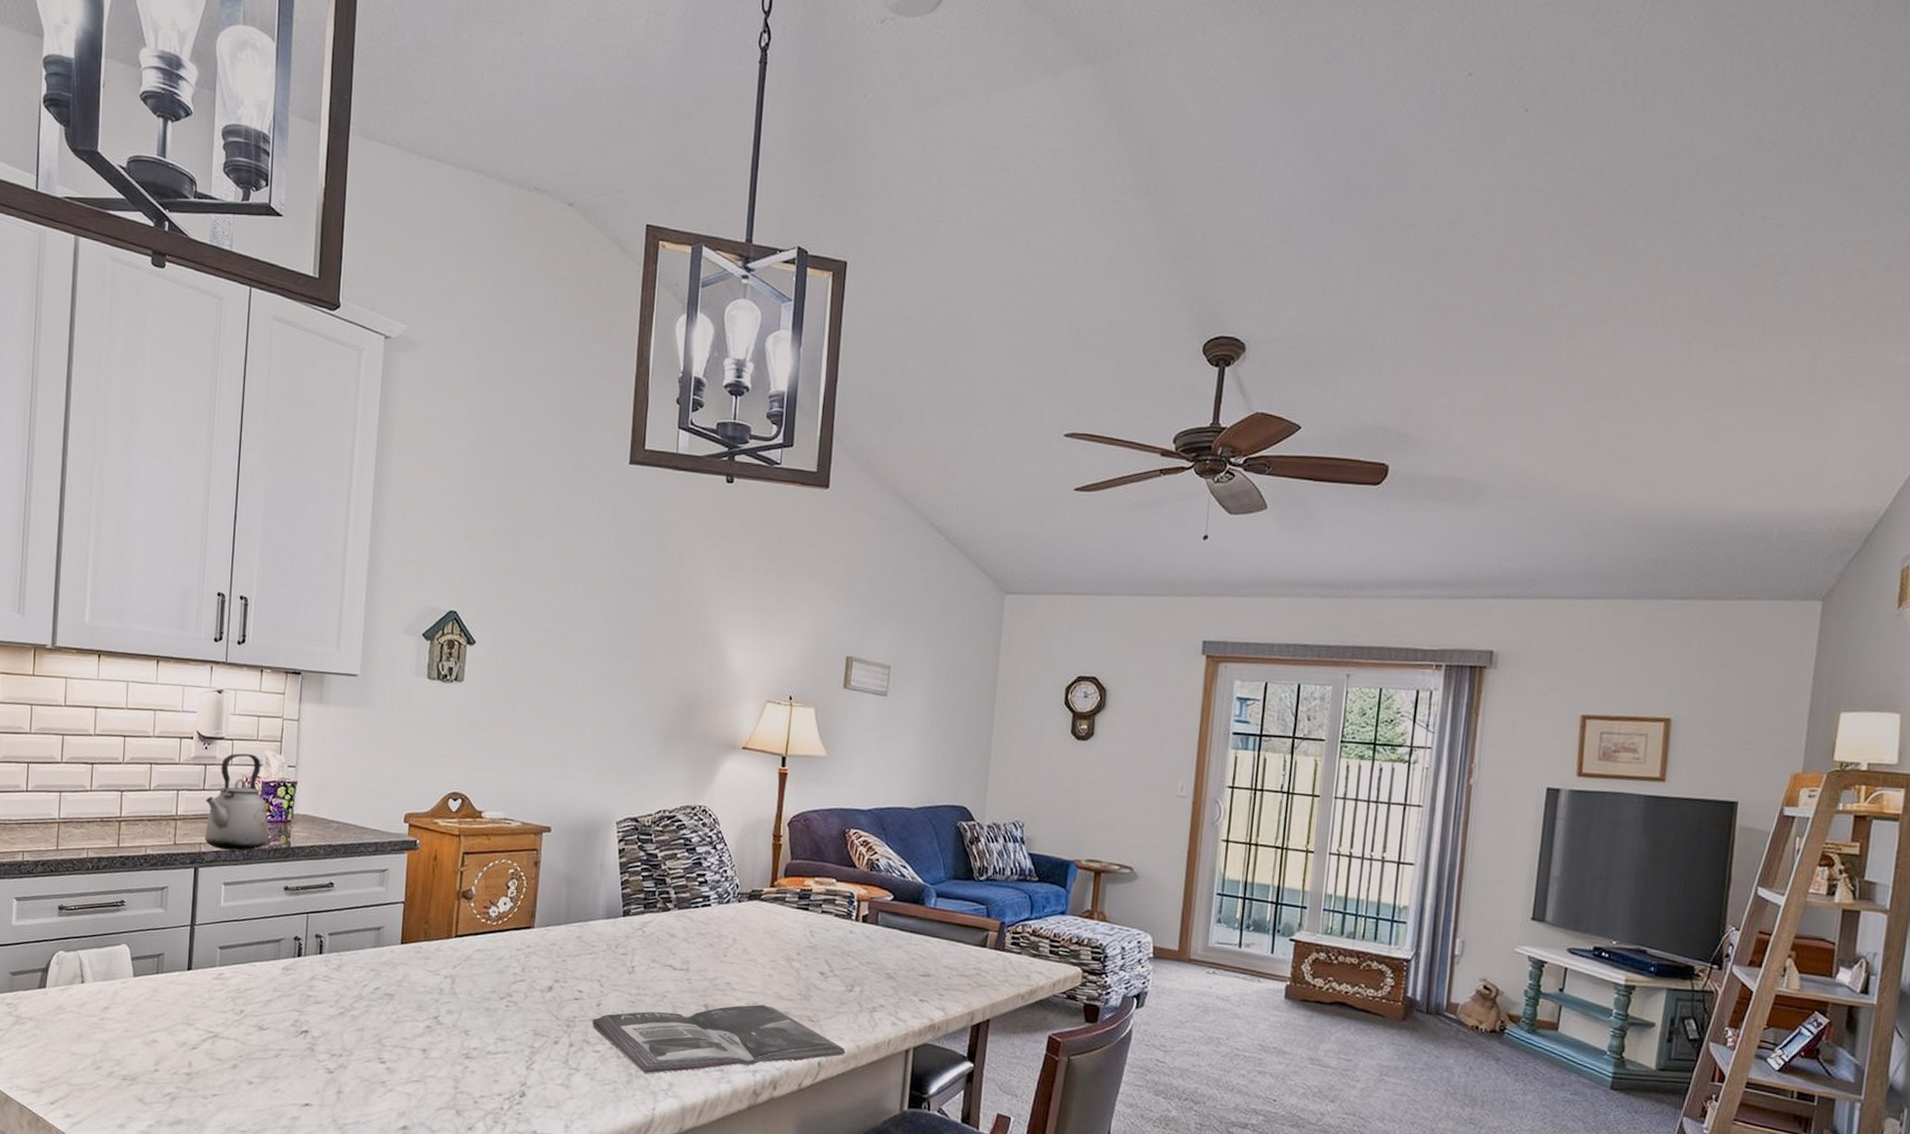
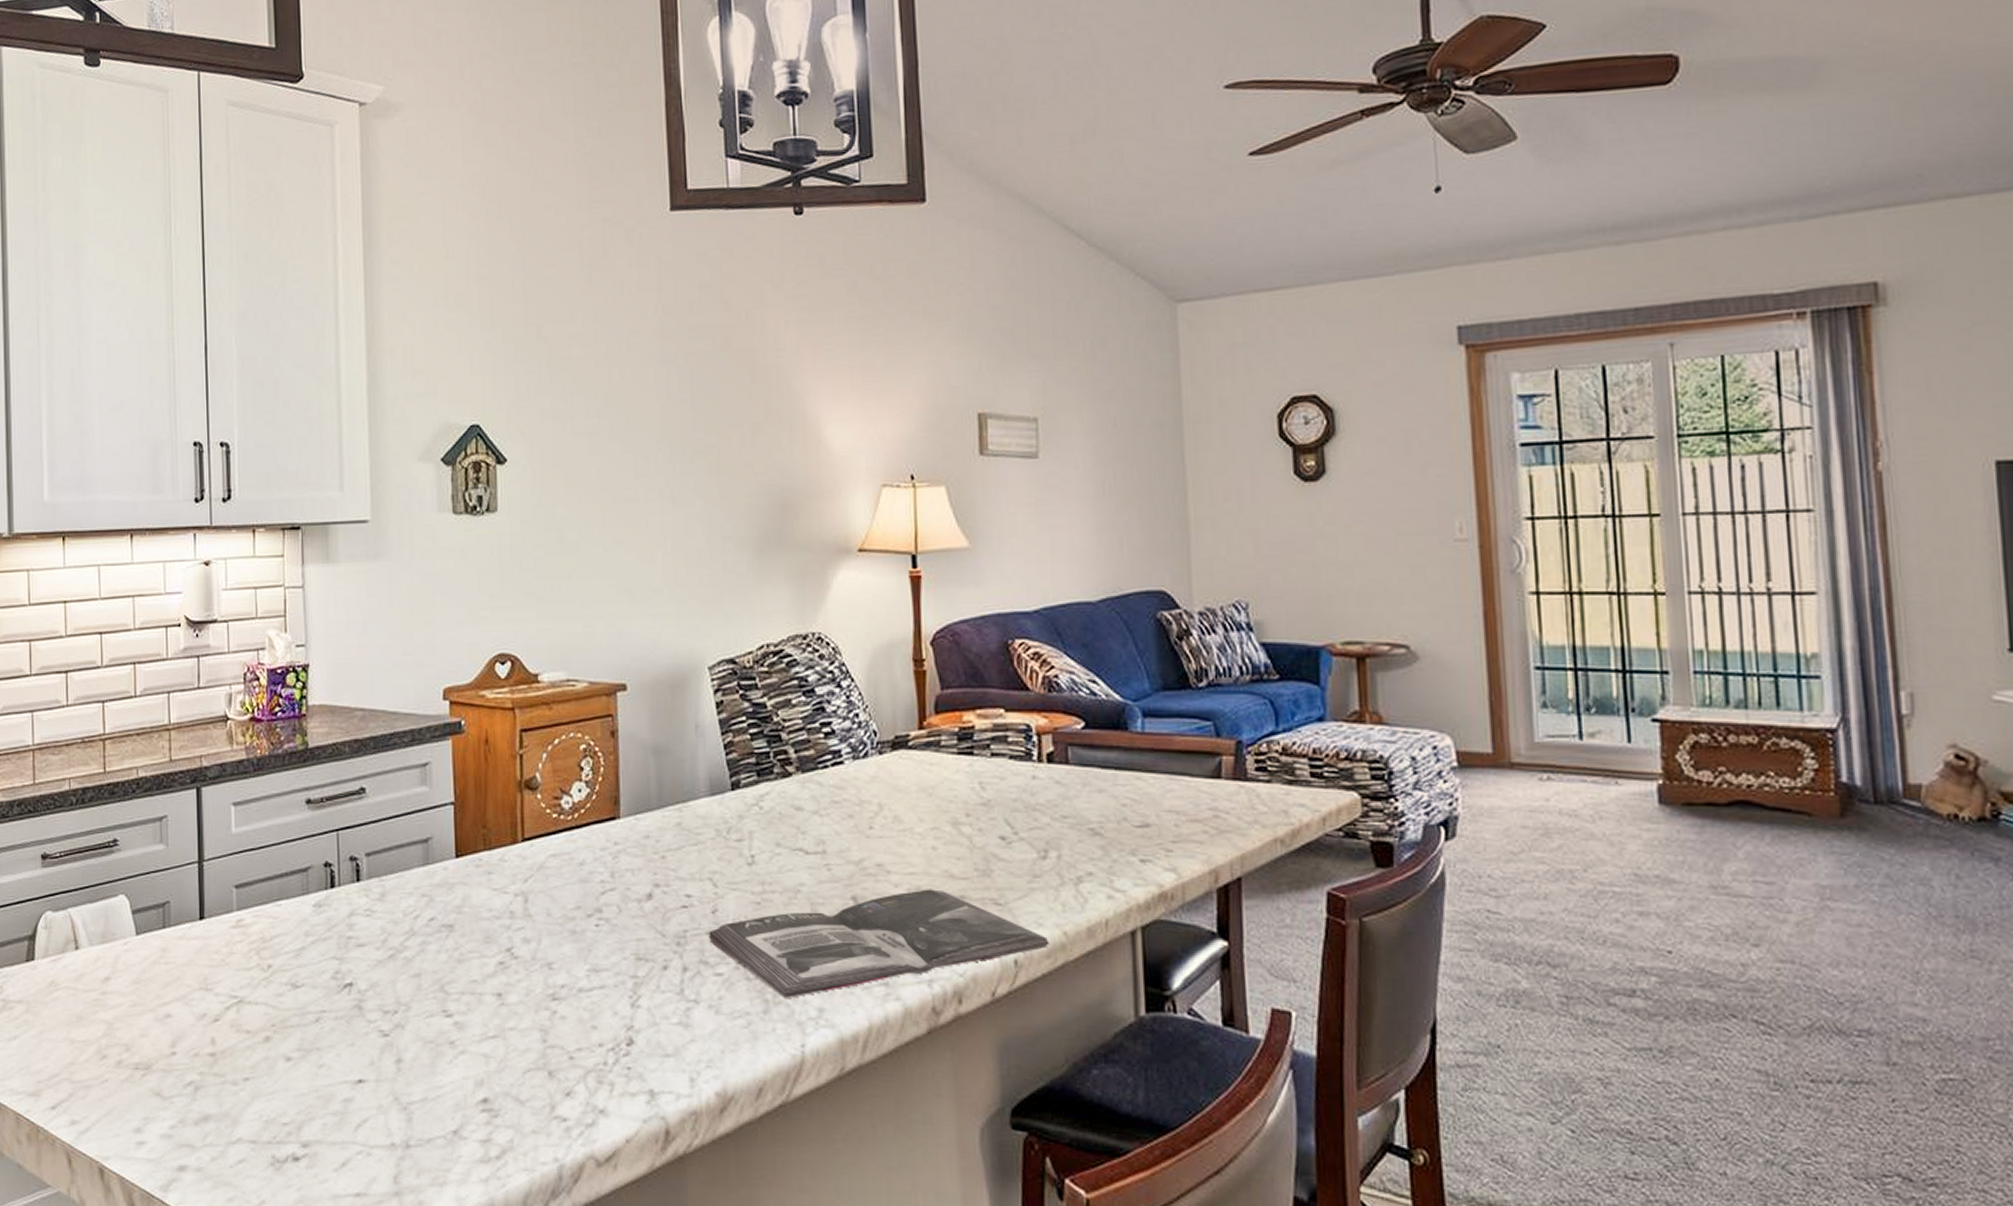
kettle: present [204,753,269,851] -> none [202,636,281,760]

